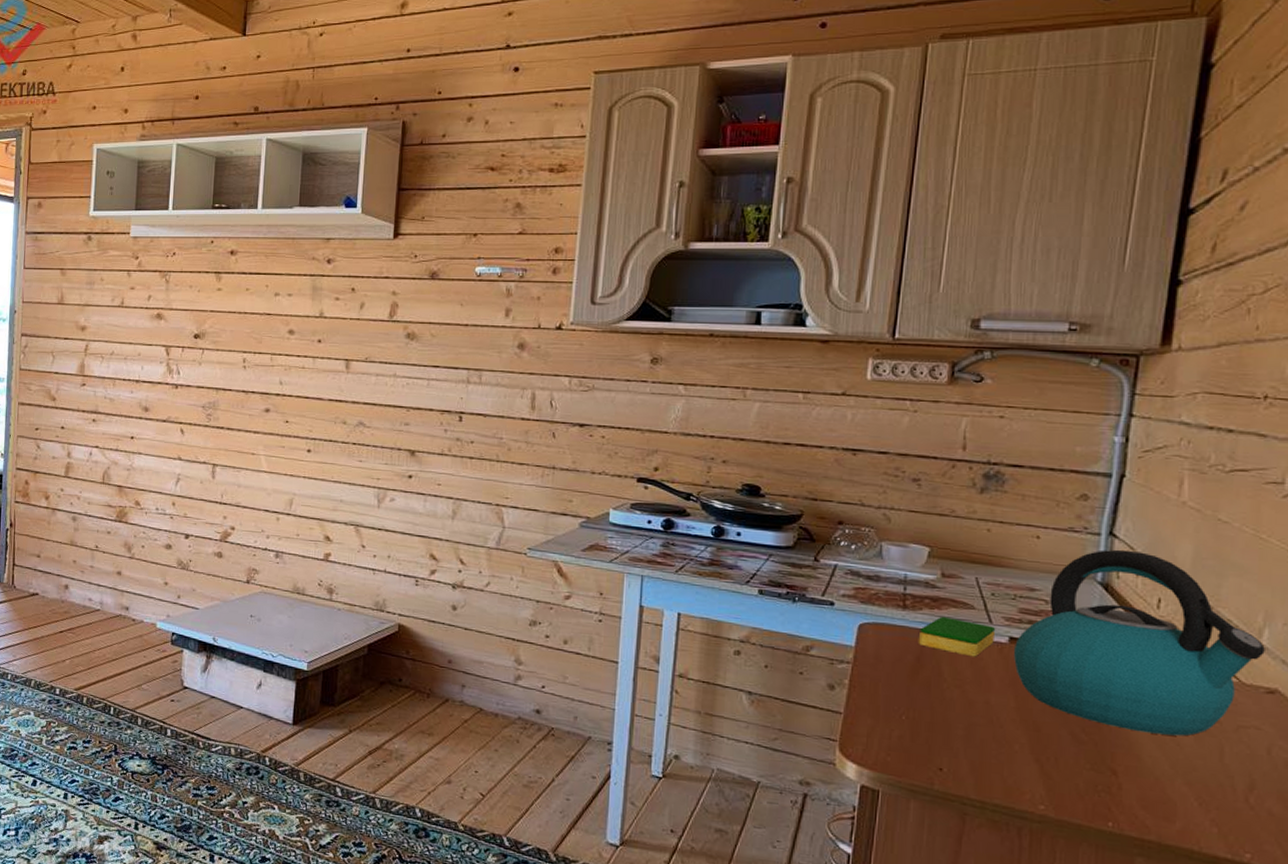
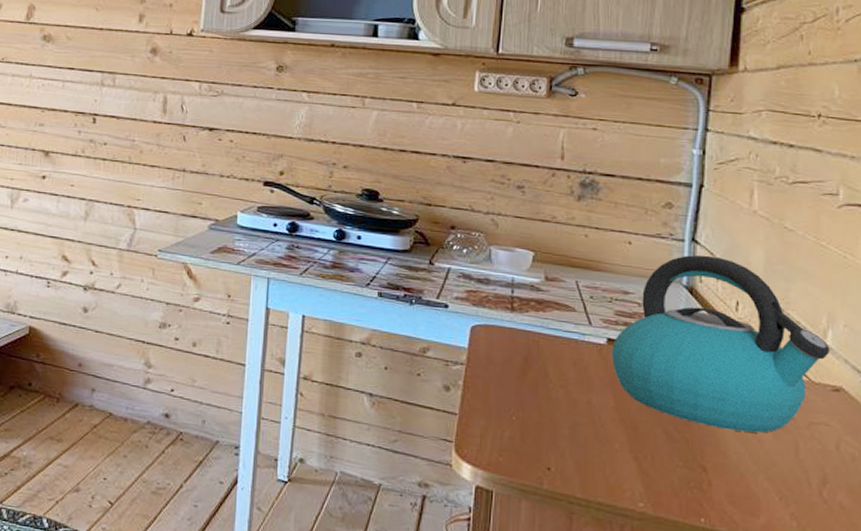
dish sponge: present [918,616,996,657] -> none [525,318,595,358]

